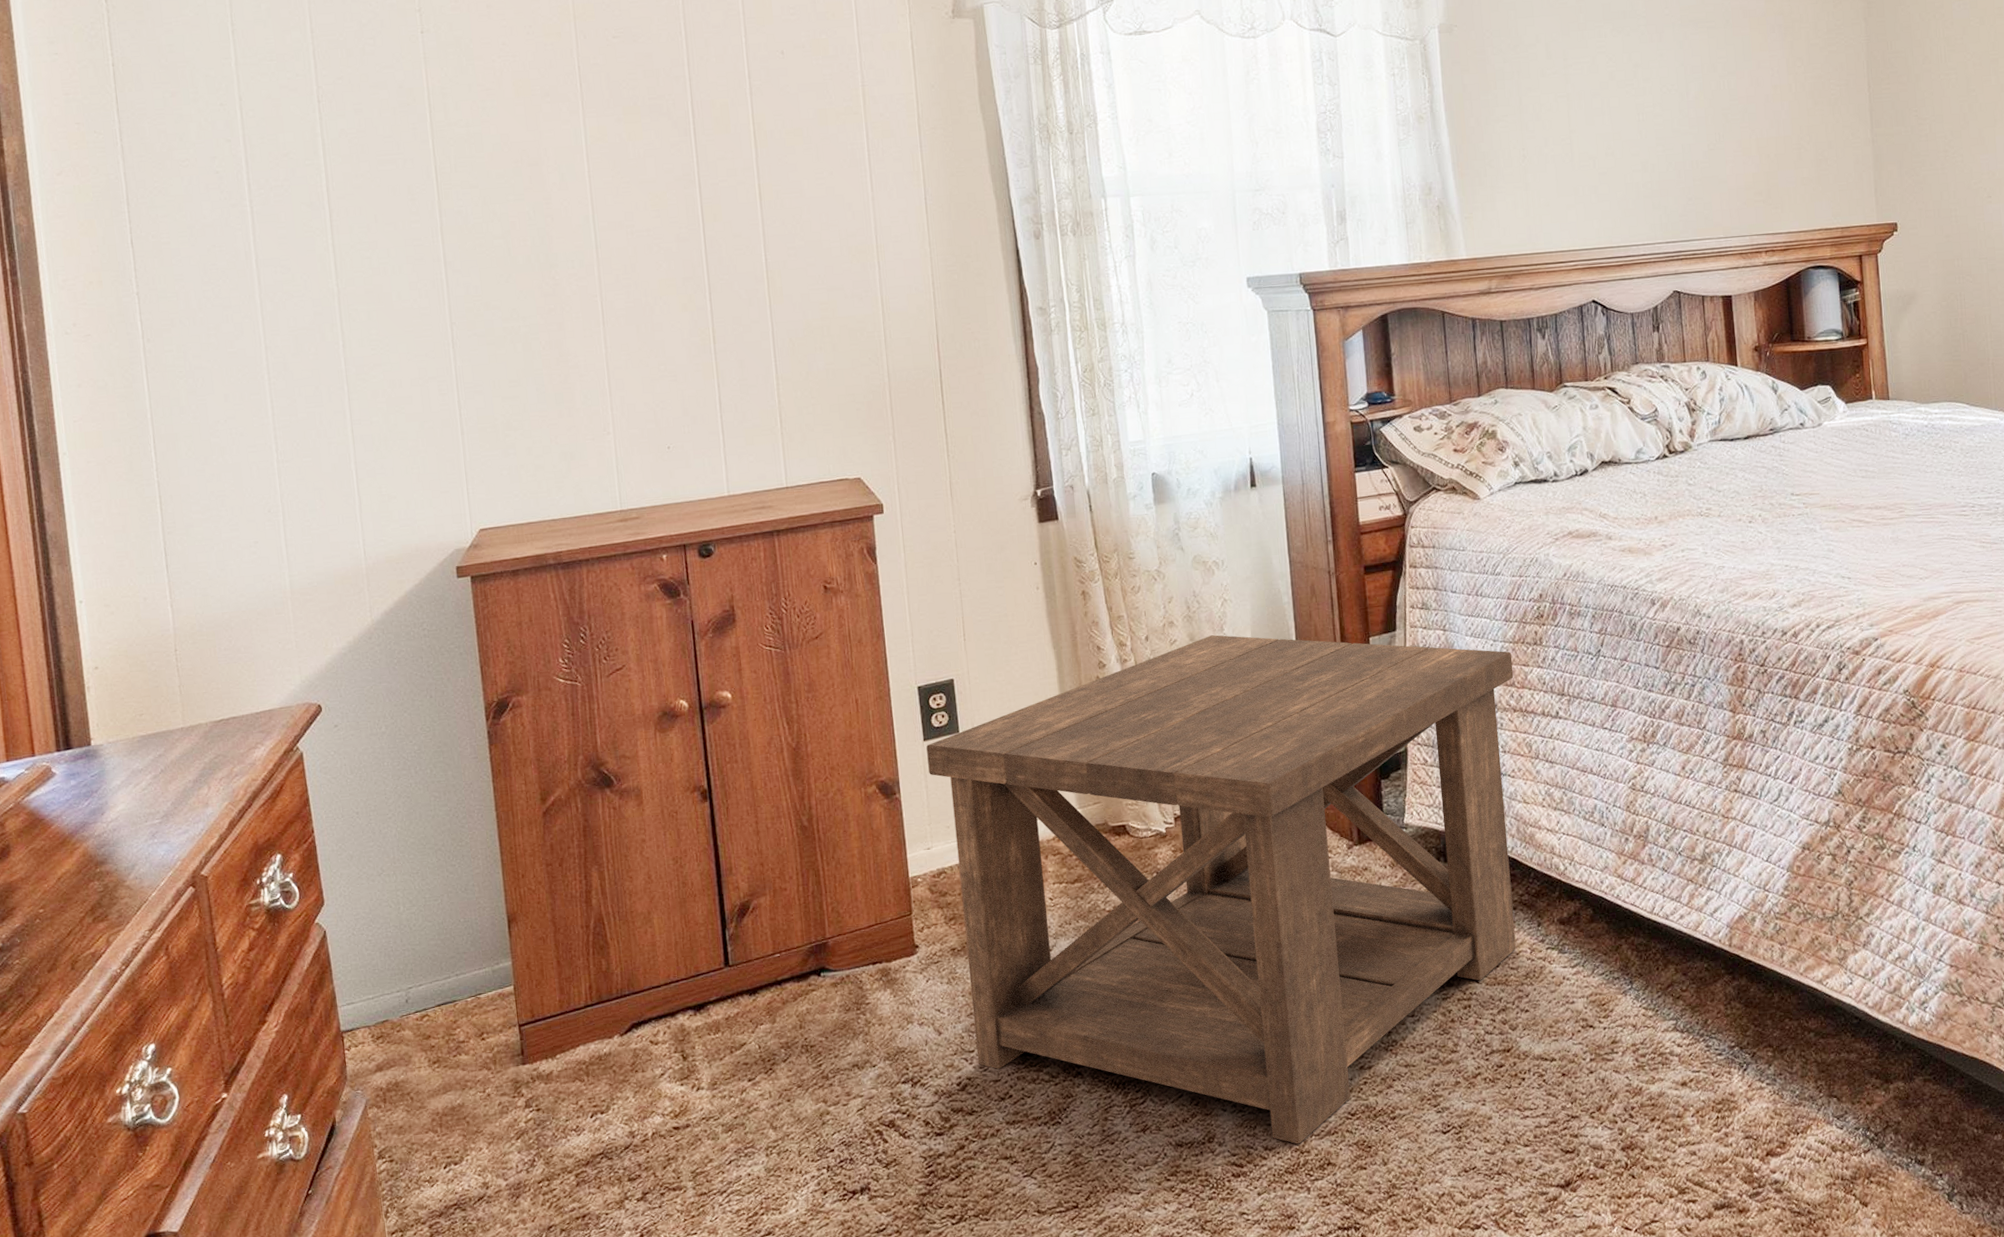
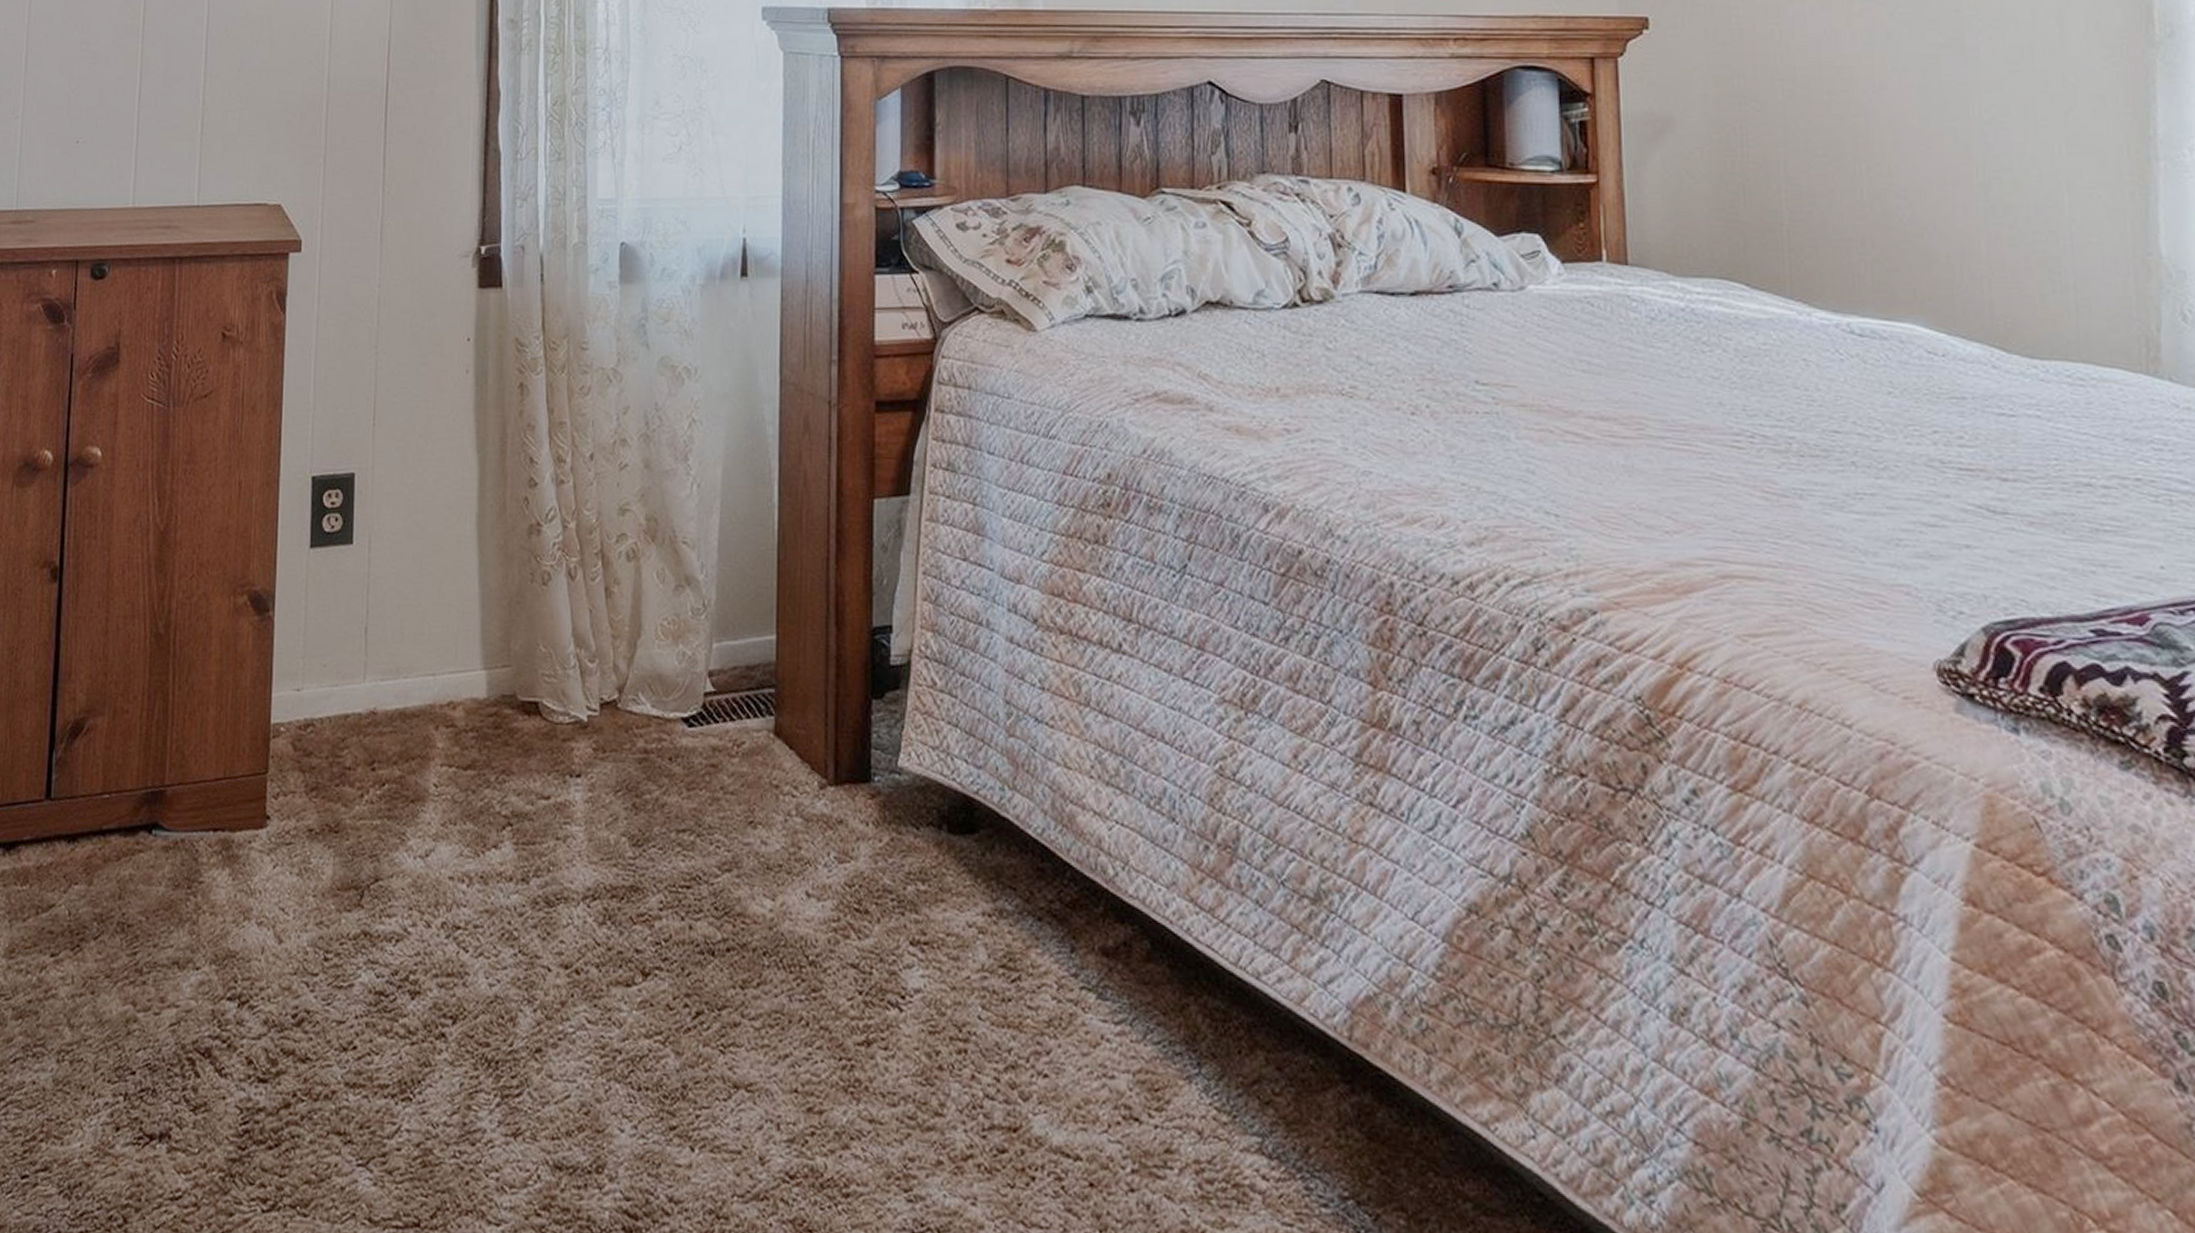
side table: present [926,635,1516,1144] -> none [311,465,1063,1204]

